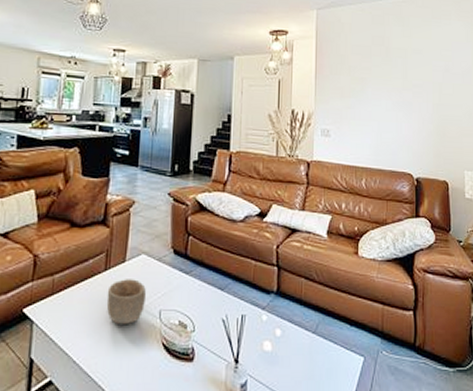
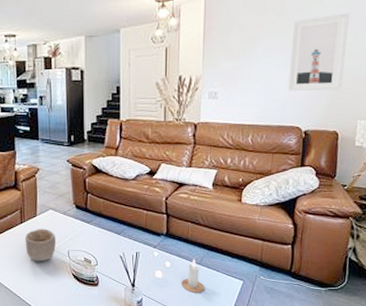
candle: none [294,326,321,374] -> present [181,259,205,294]
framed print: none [397,65,447,139] -> present [288,13,349,91]

